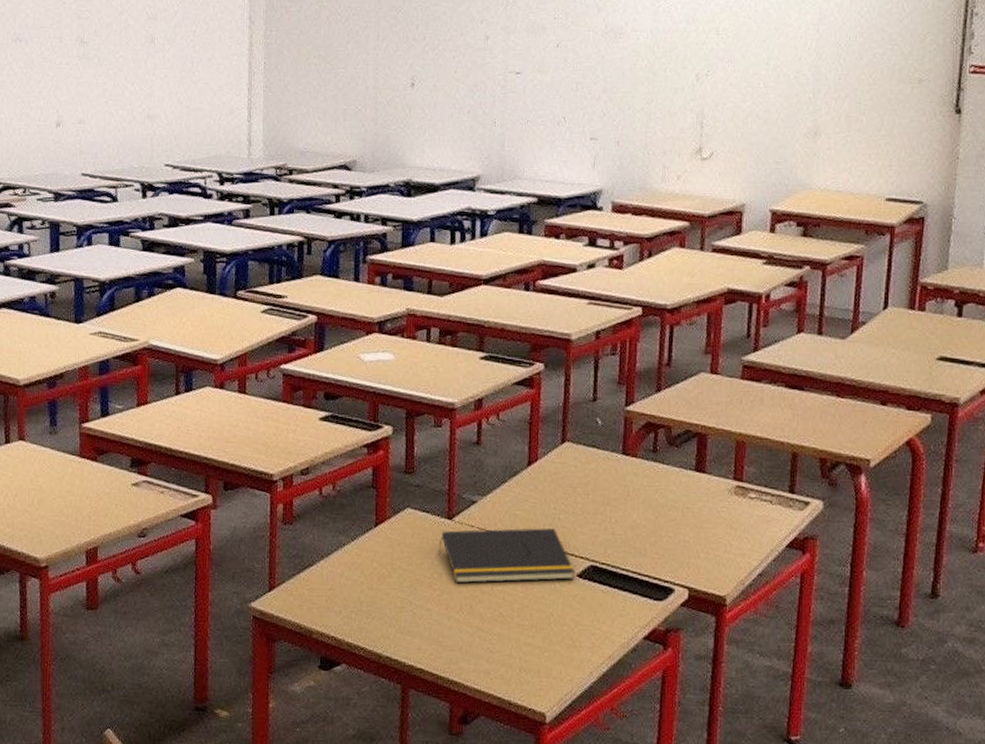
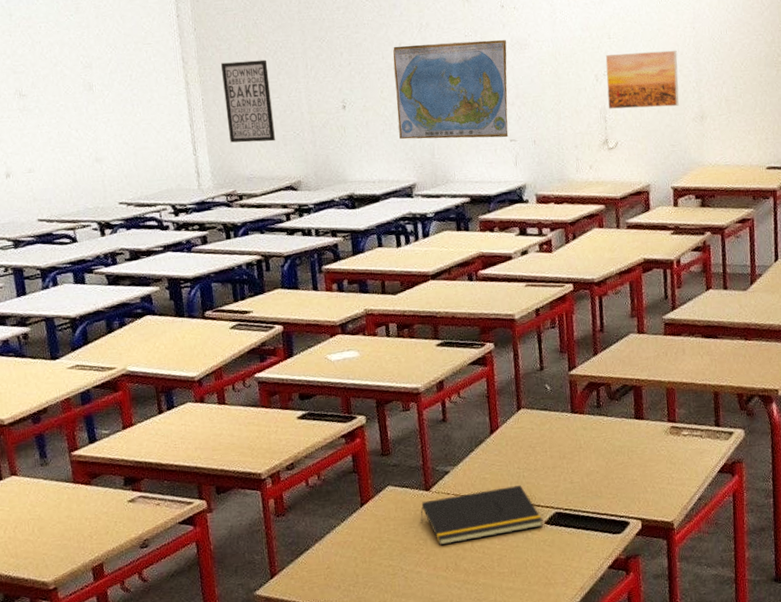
wall art: none [287,26,337,115] -> present [221,59,275,143]
world map: none [468,23,601,135] -> present [393,40,509,140]
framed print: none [706,52,795,118] -> present [605,50,679,109]

